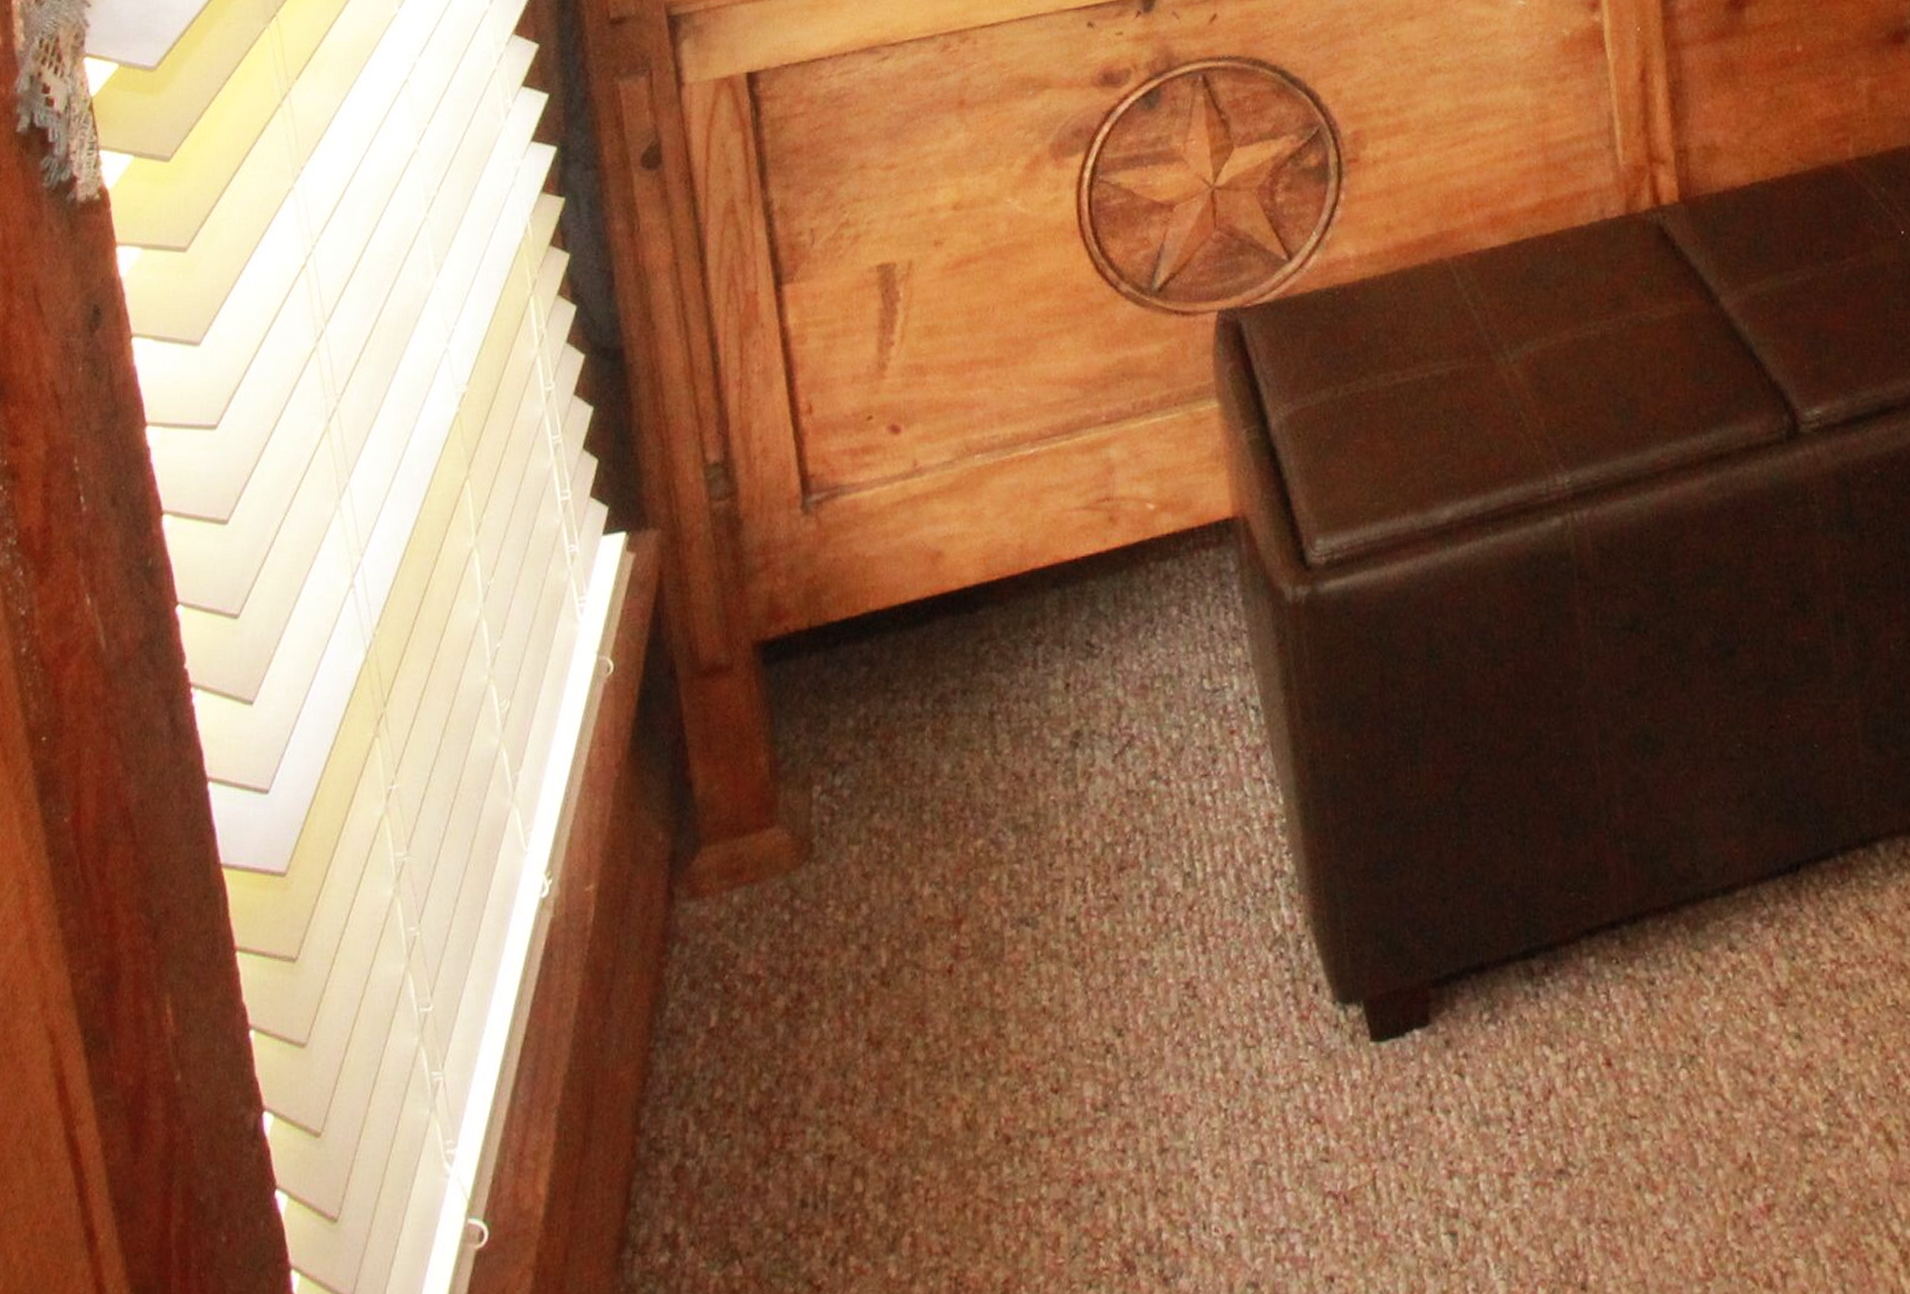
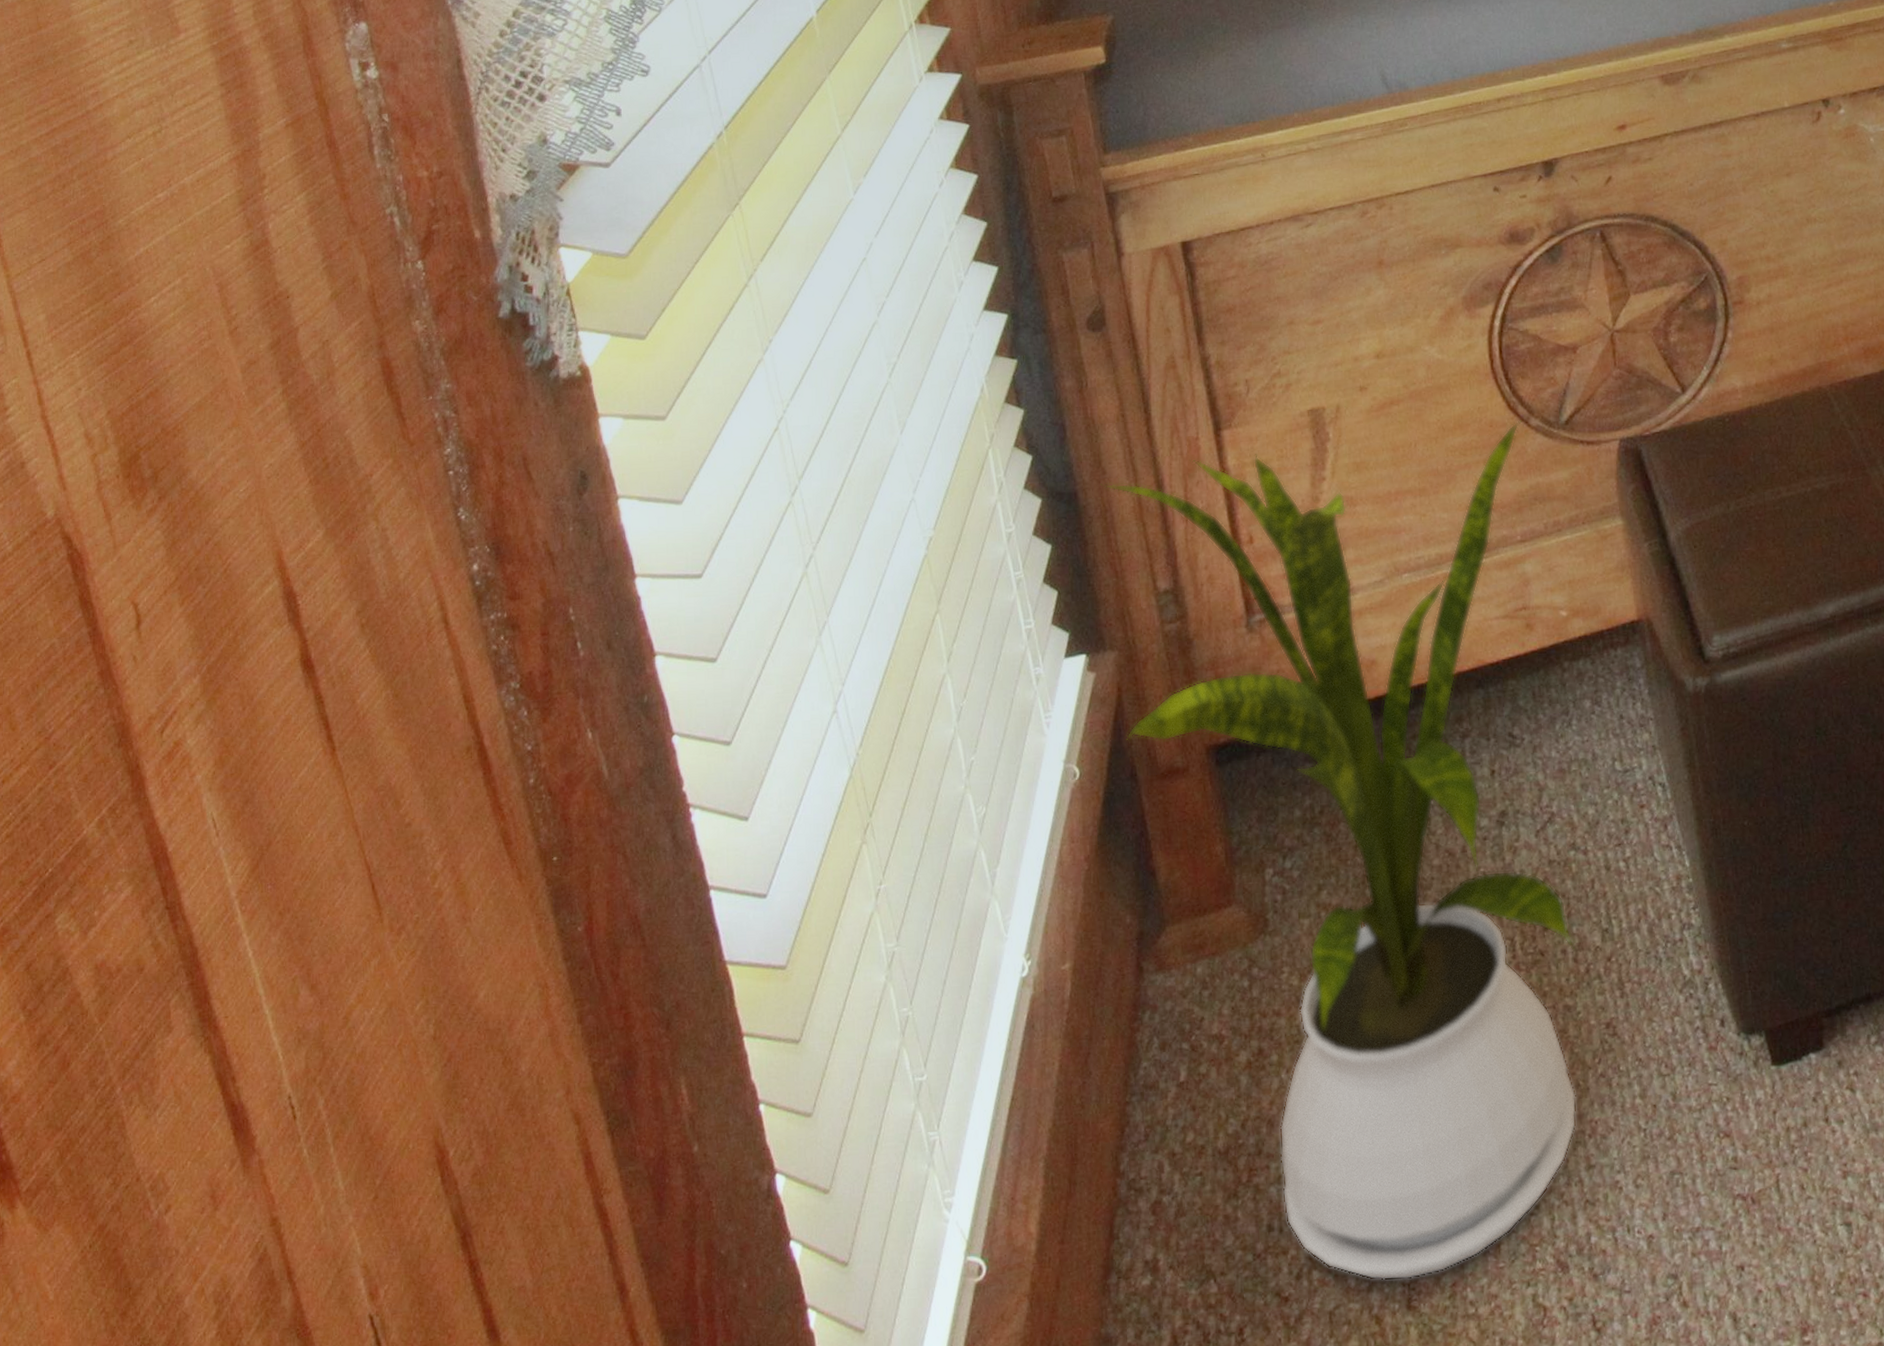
house plant: none [649,285,1152,1273] -> present [1100,420,1577,1281]

